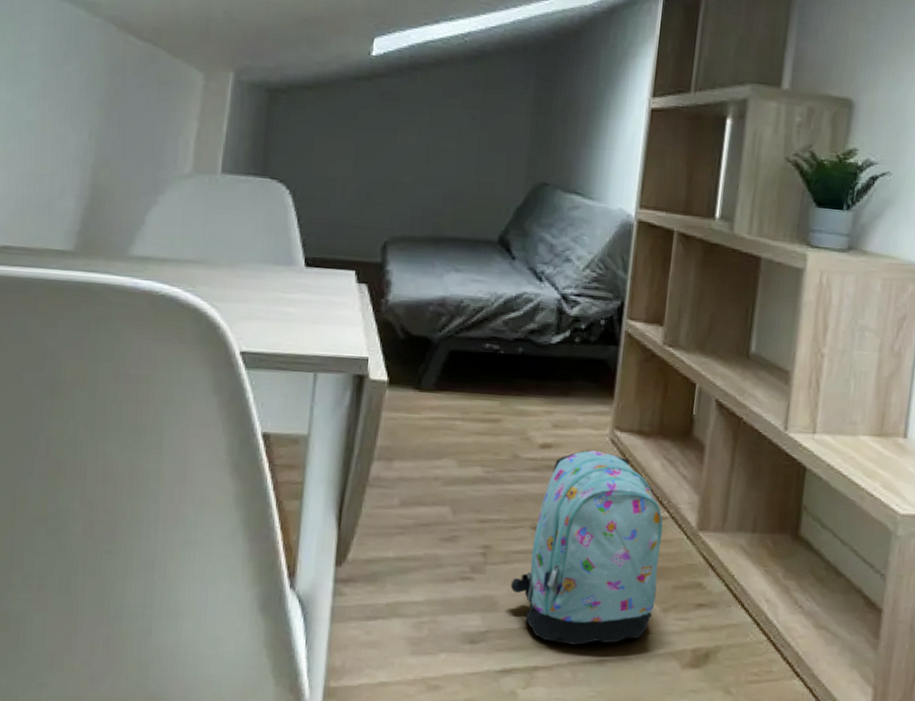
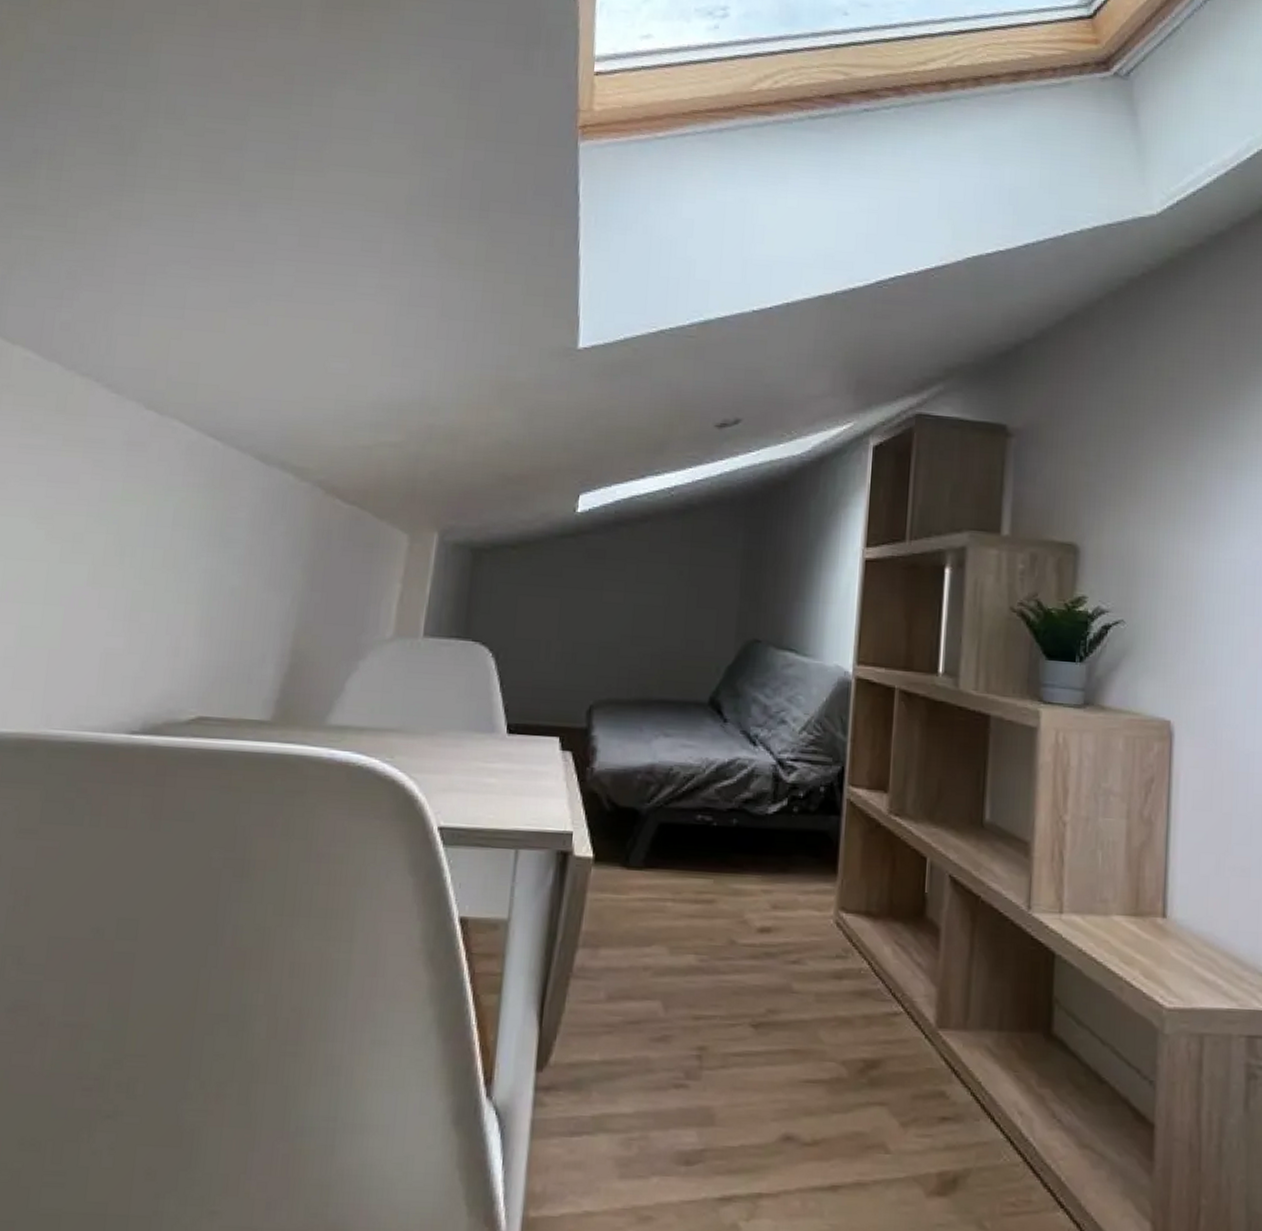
backpack: present [510,450,664,645] -> none [729,934,898,1167]

